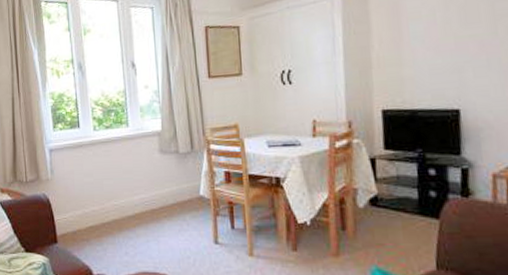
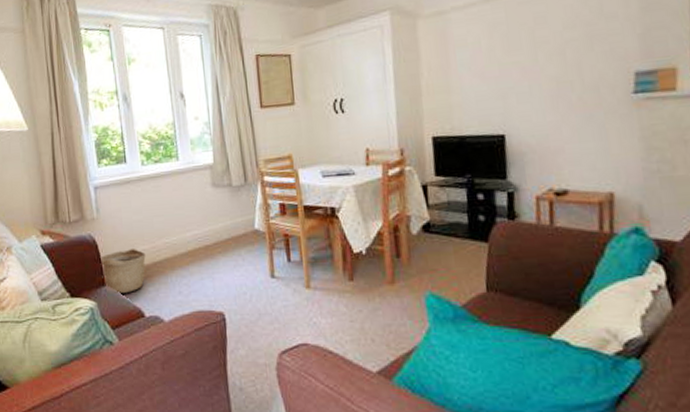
basket: none [52,208,95,251] -> present [99,247,146,293]

